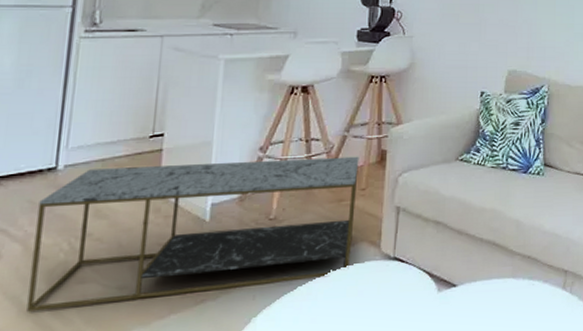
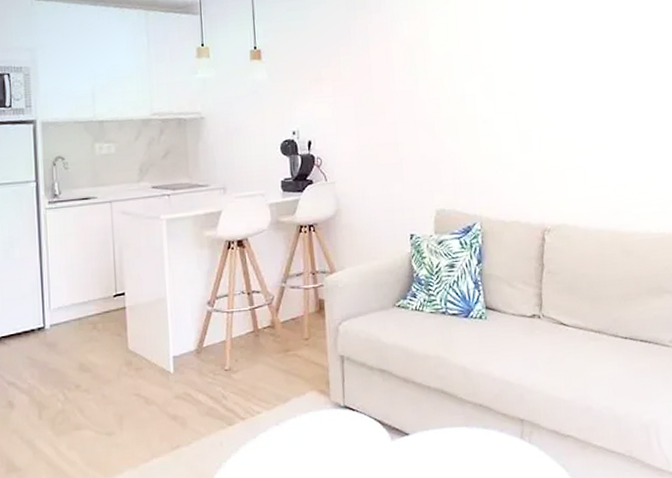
coffee table: present [26,156,359,312] -> none [36,306,303,454]

